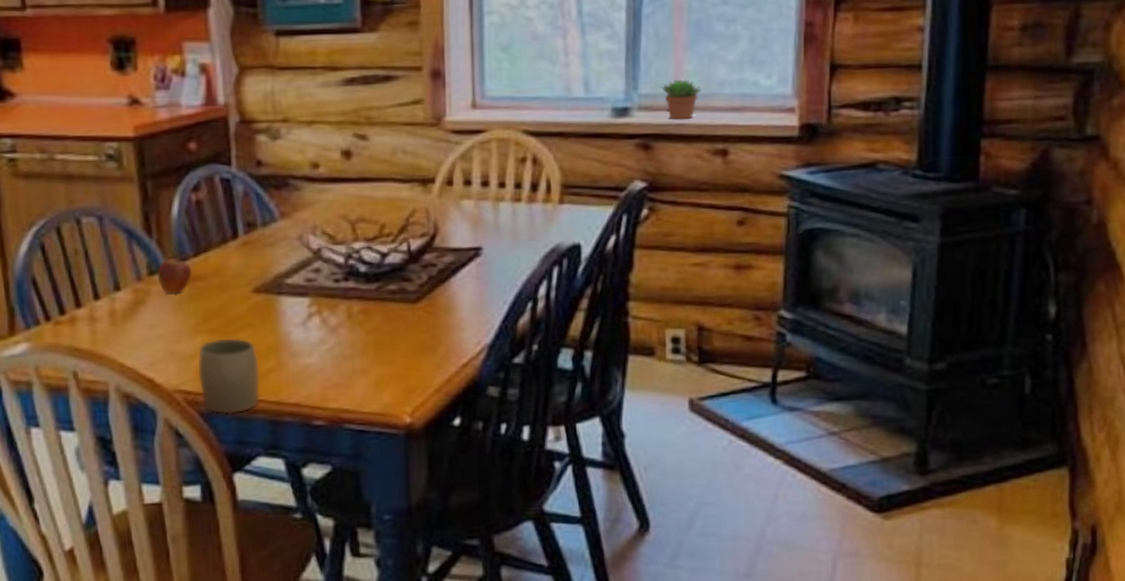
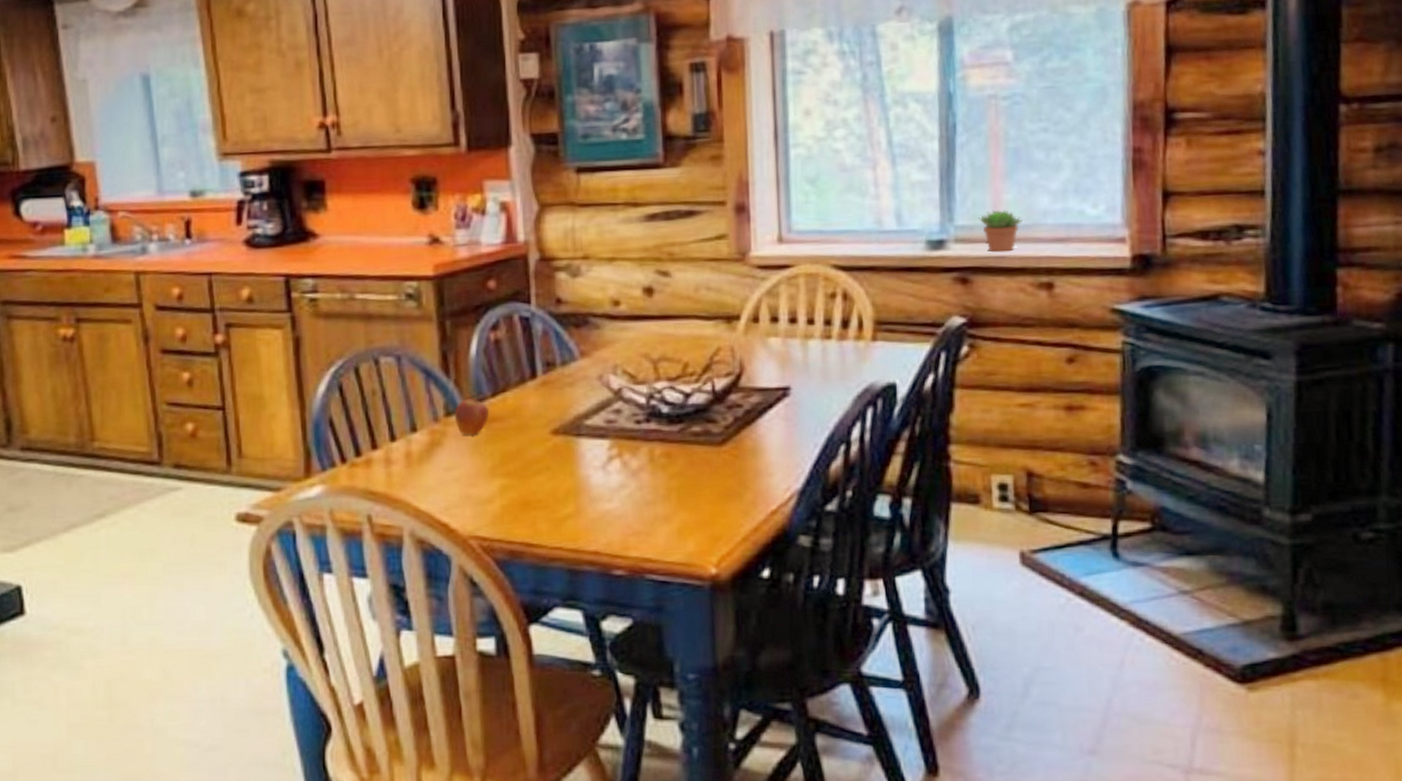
mug: present [197,338,260,414] -> none [494,481,558,562]

